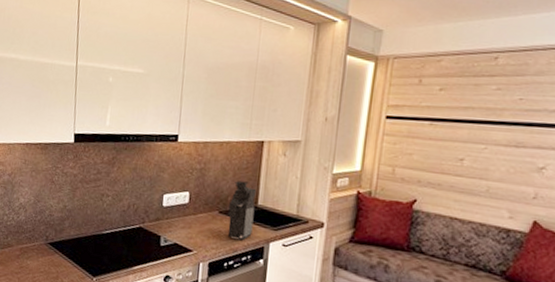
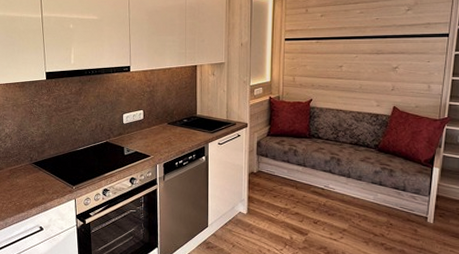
coffee maker: present [227,181,257,241] -> none [175,98,195,144]

